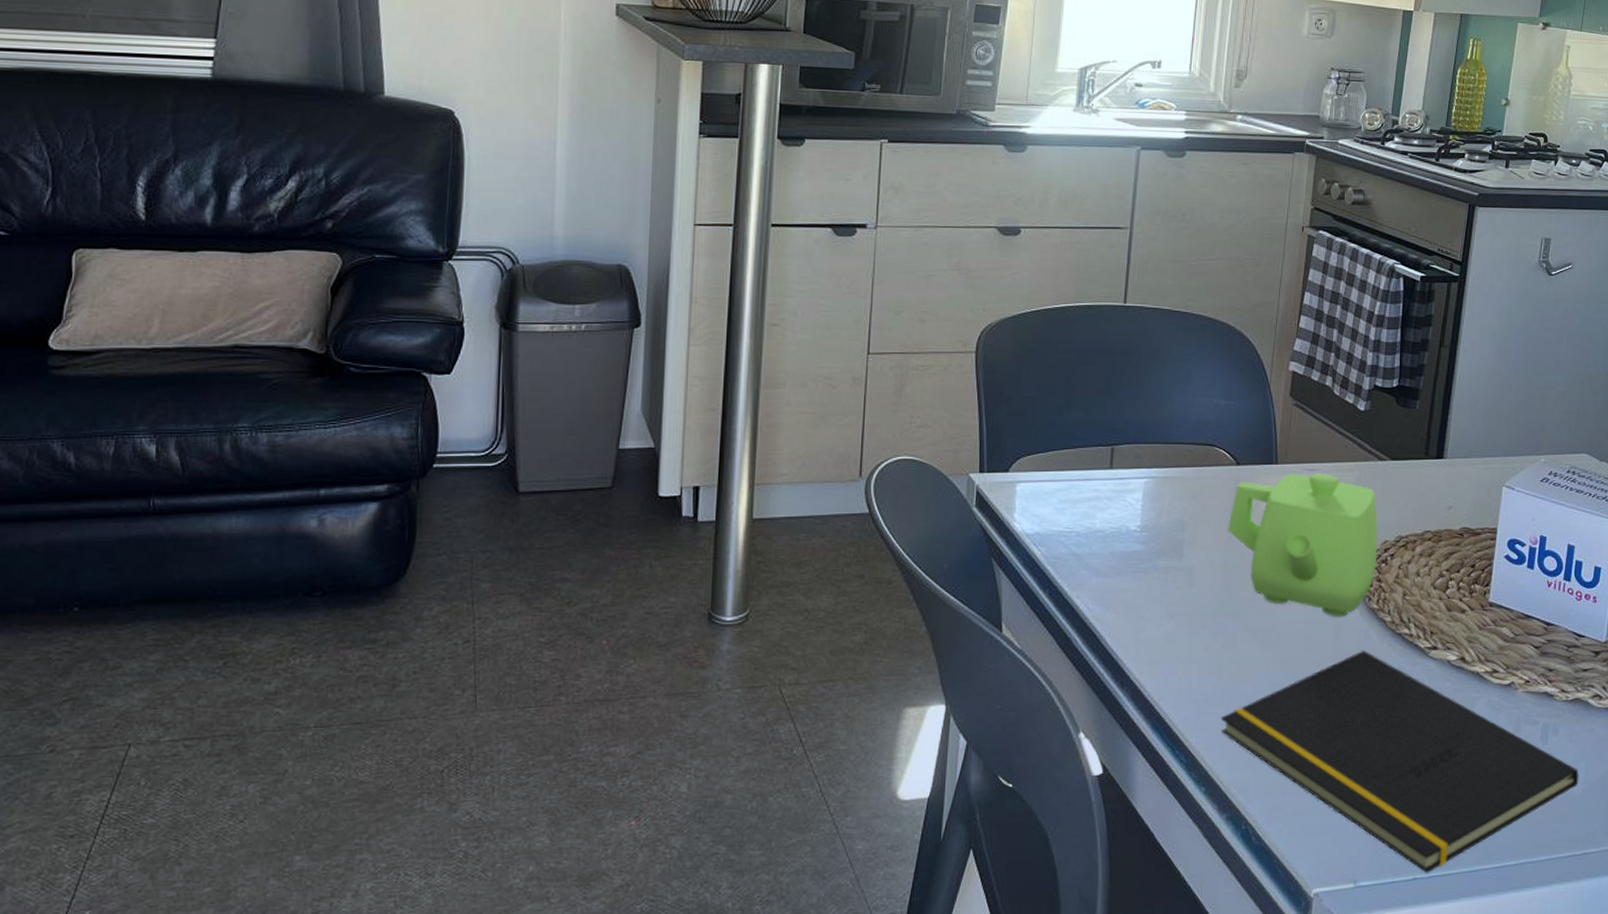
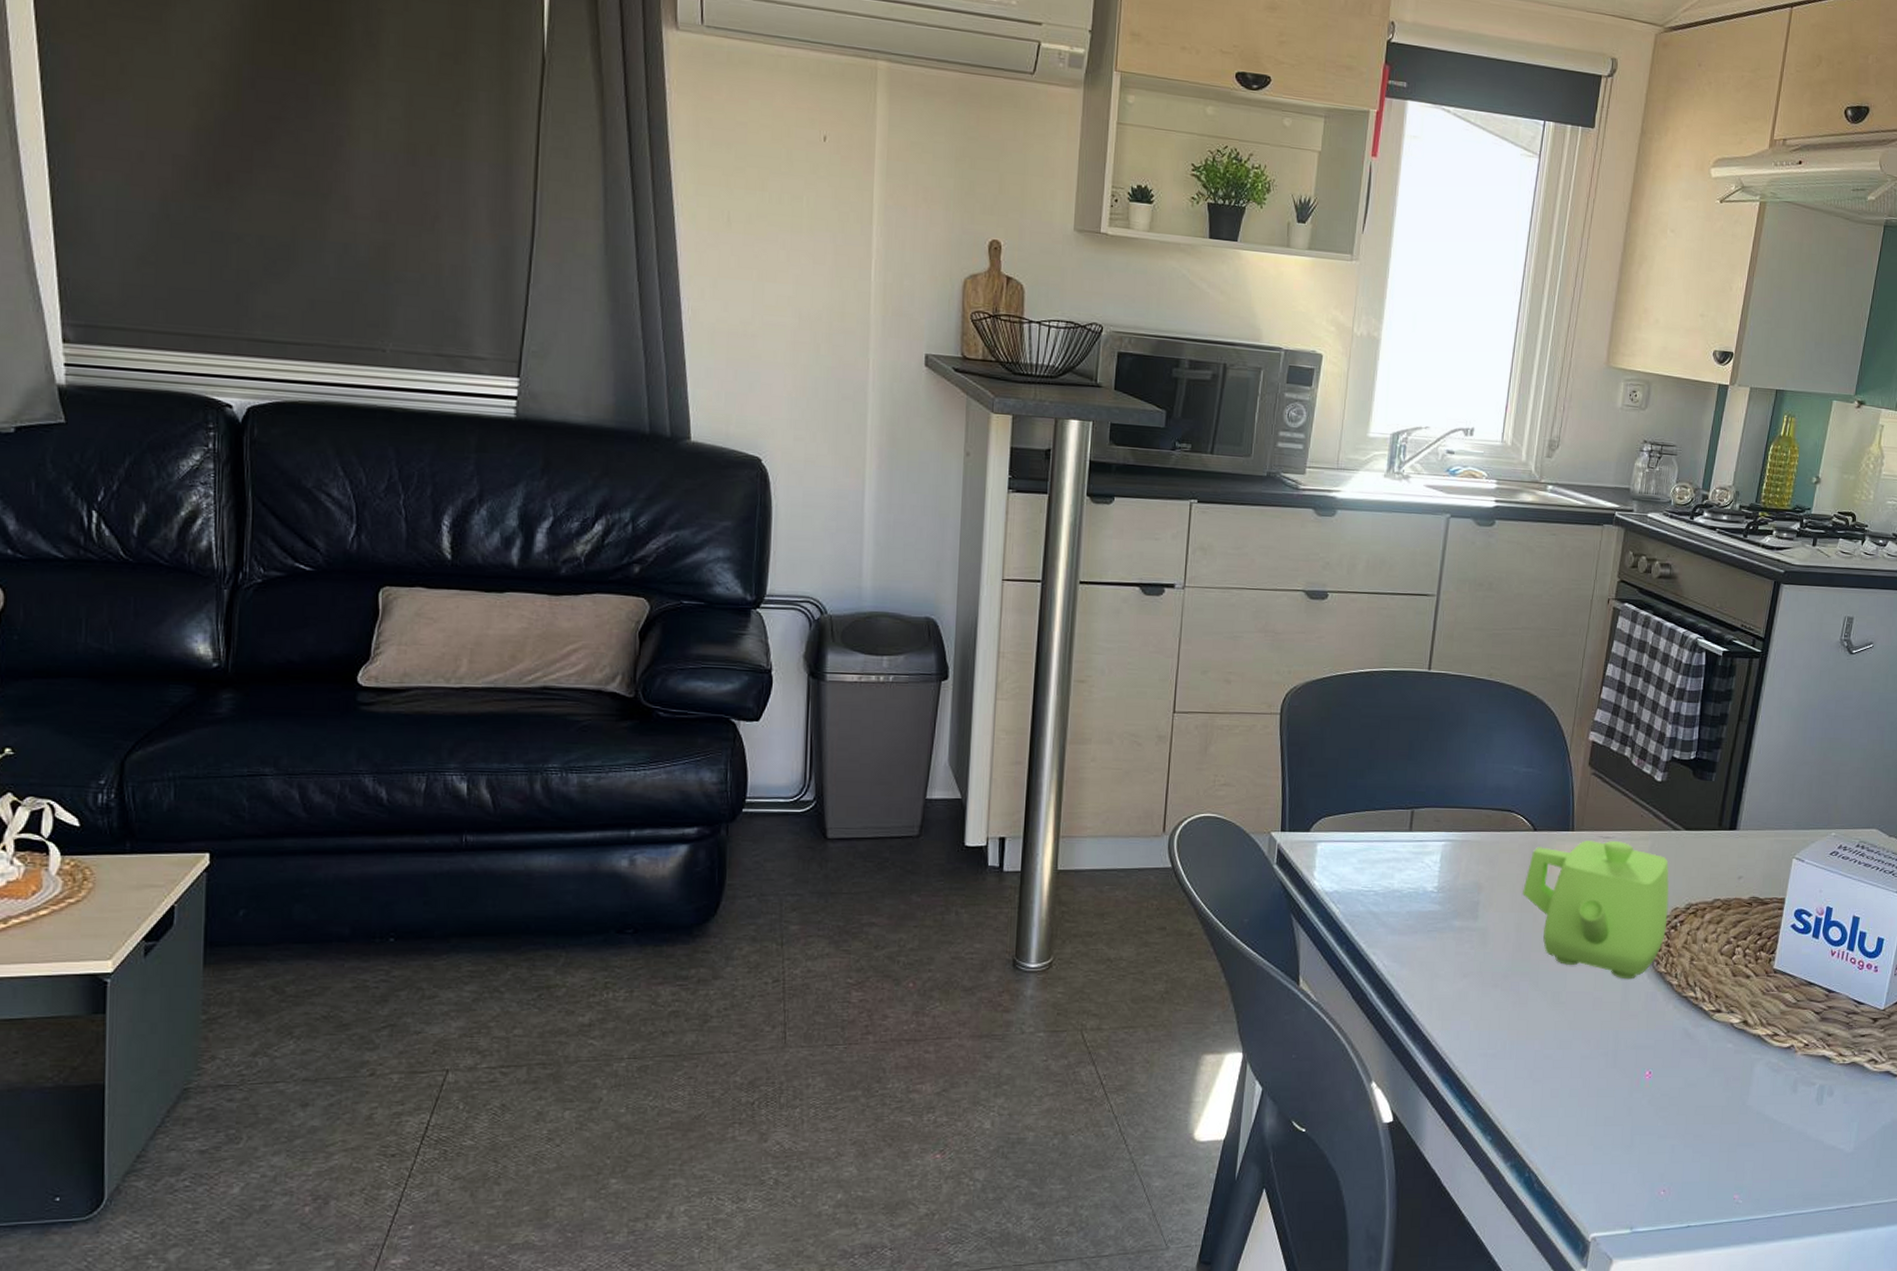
notepad: present [1220,650,1579,873] -> none [1508,1011,1851,1222]

